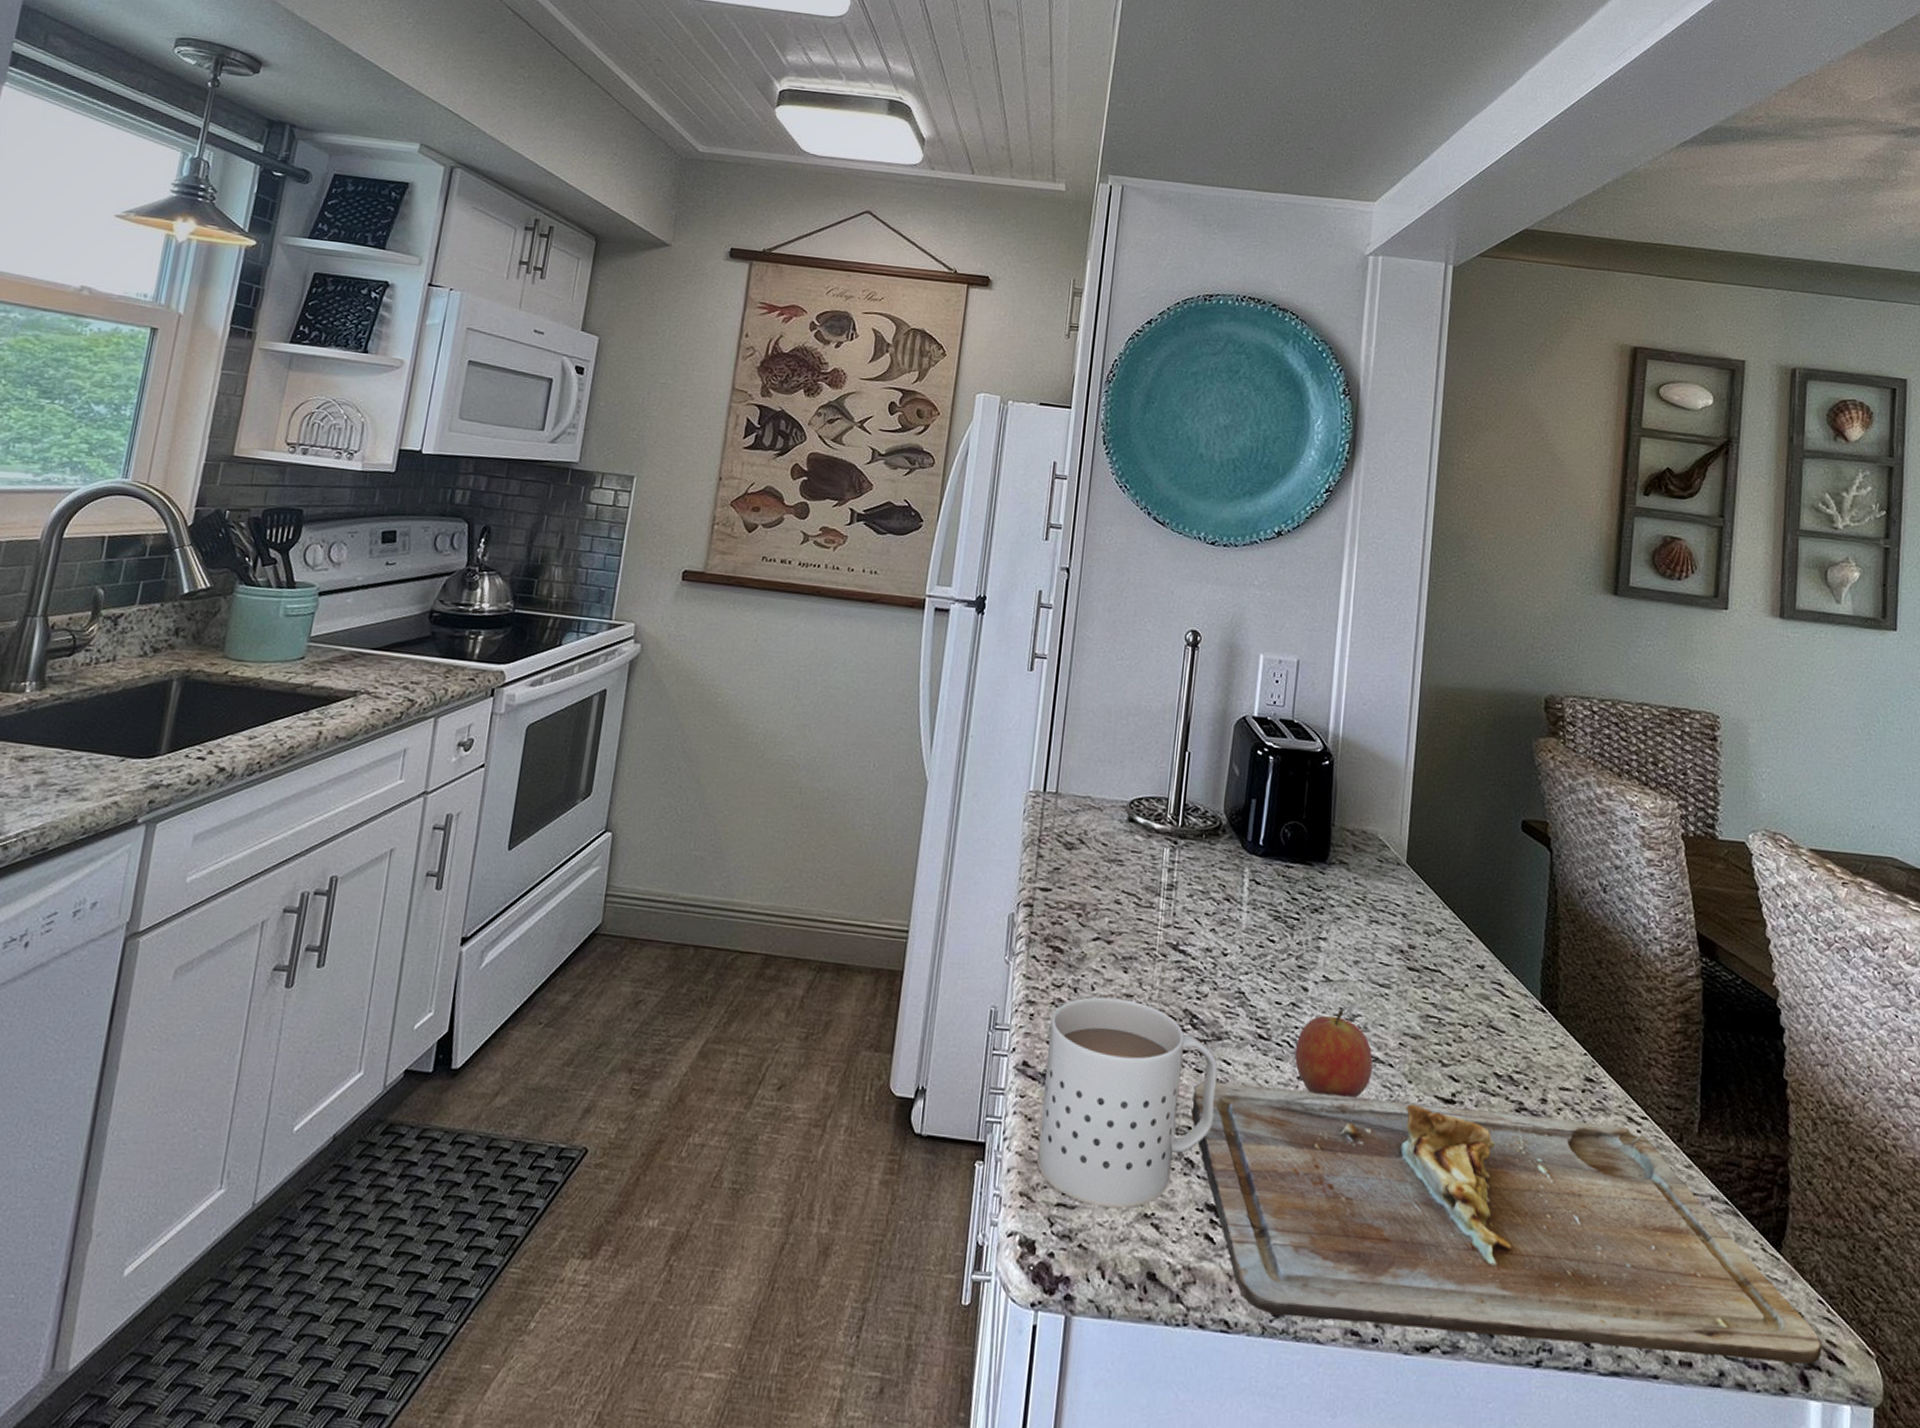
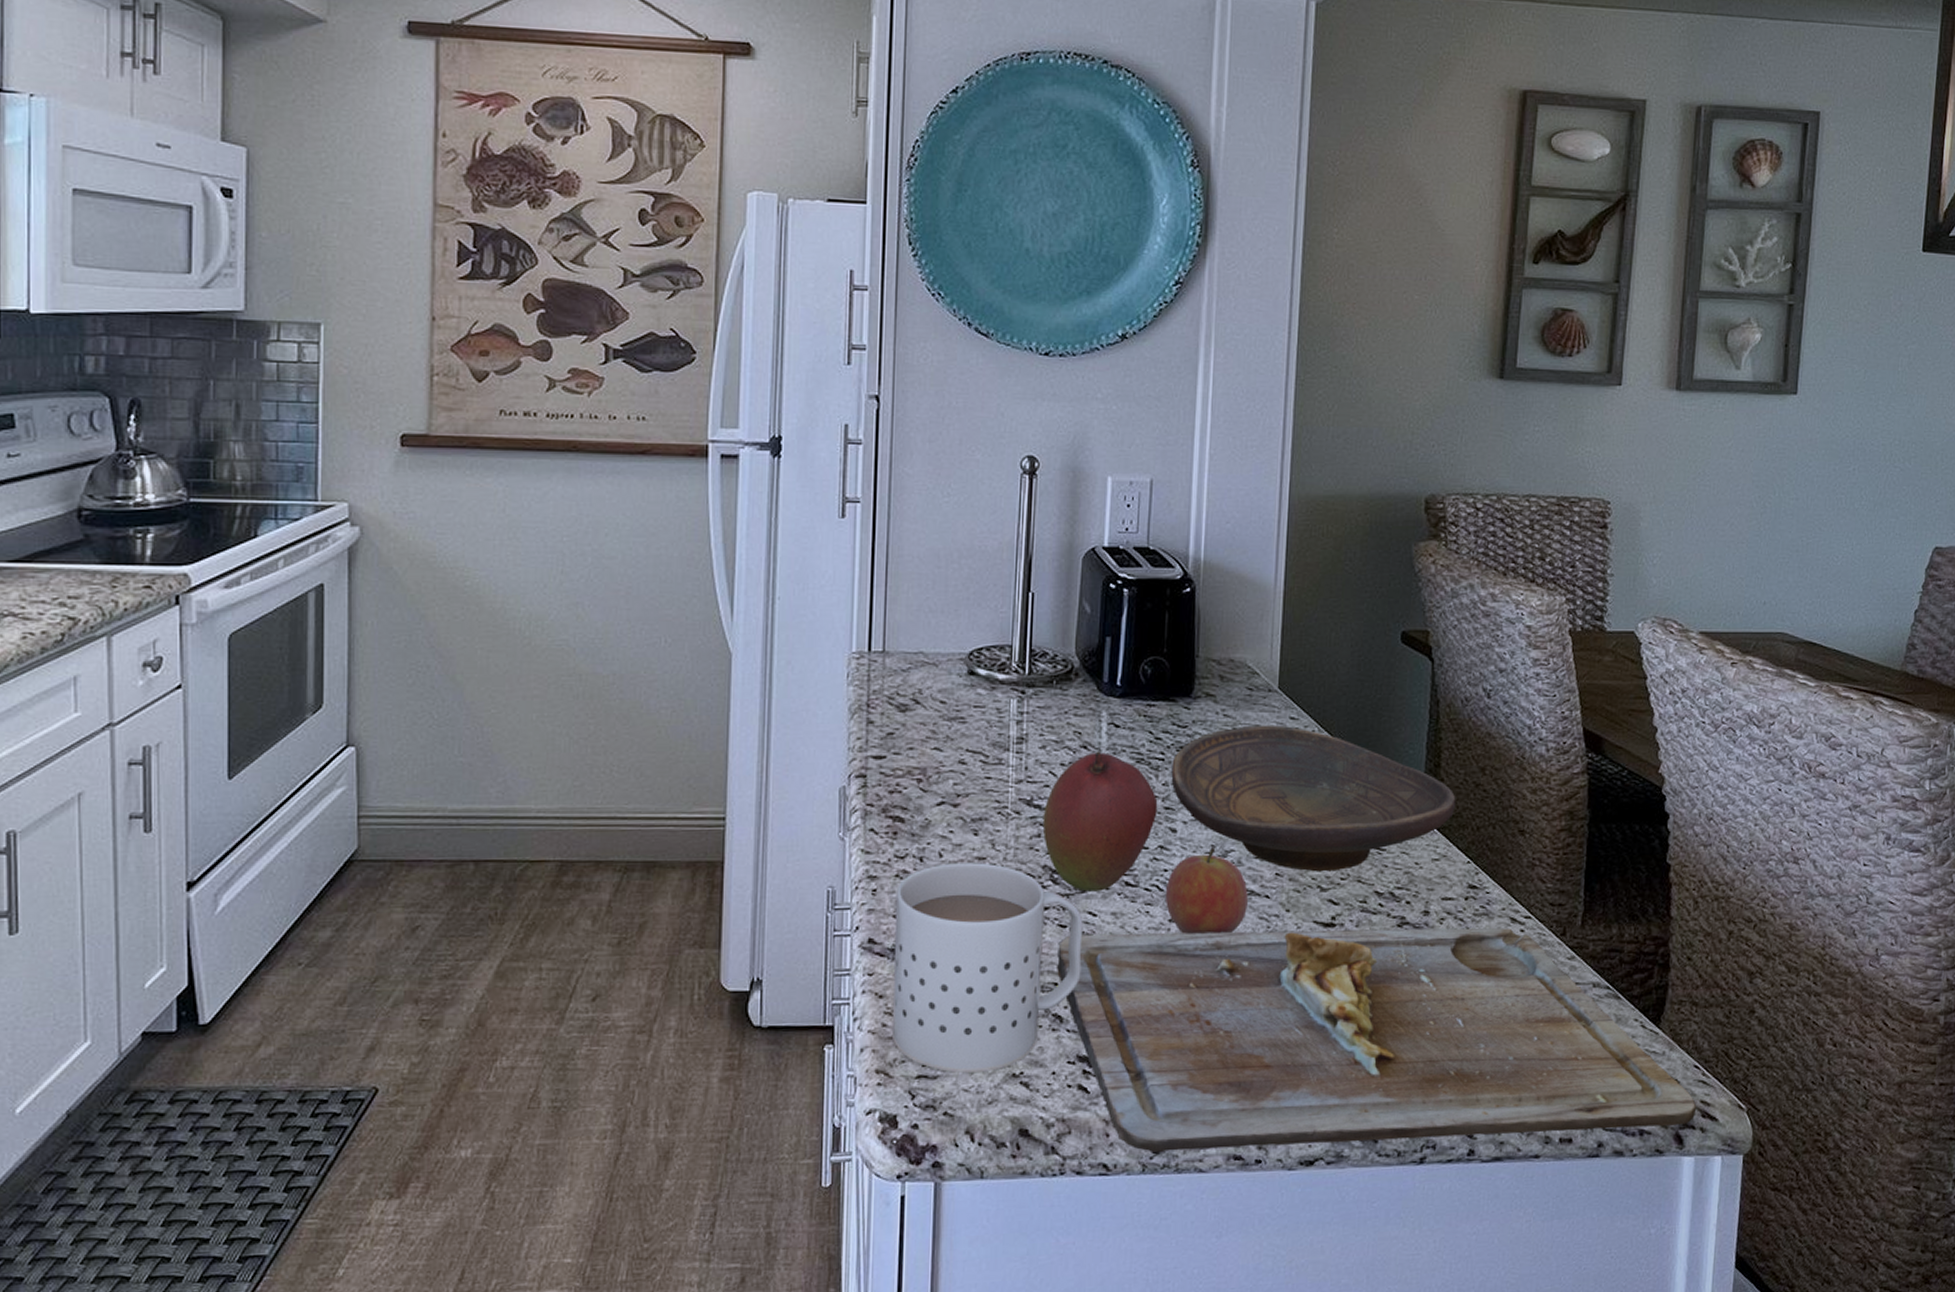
fruit: none [1186,905,1292,1041] -> present [1042,751,1158,892]
decorative bowl: none [1305,895,1573,1048] -> present [1171,725,1456,872]

